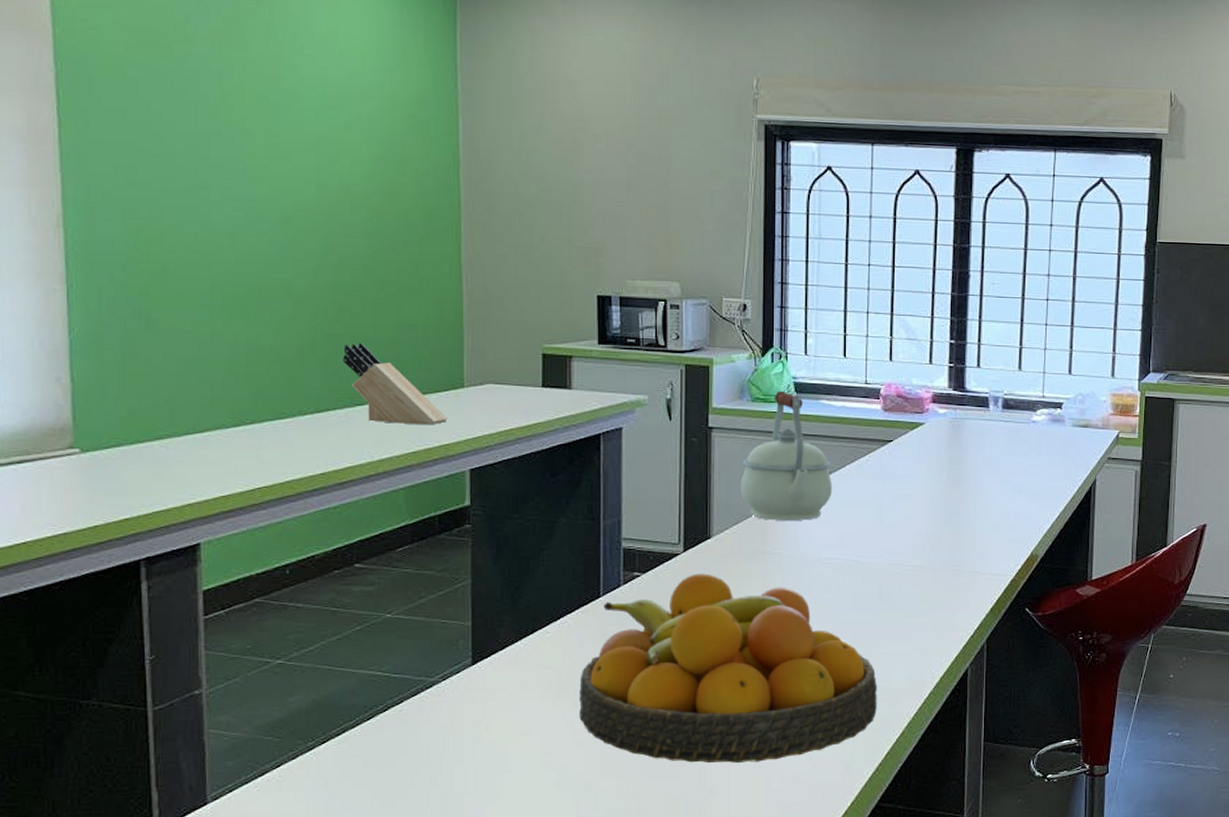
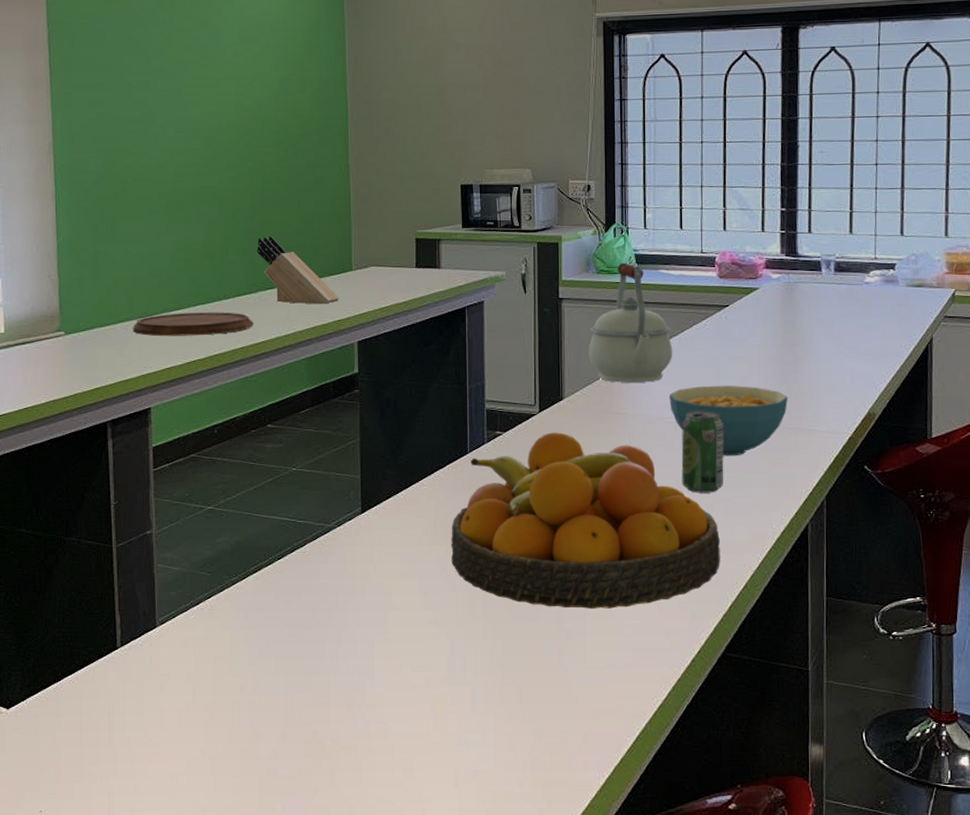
cutting board: none [175,430,338,458] -> present [132,312,253,337]
cereal bowl: none [828,525,951,599] -> present [669,386,788,456]
beverage can: none [839,551,885,638] -> present [681,411,724,493]

